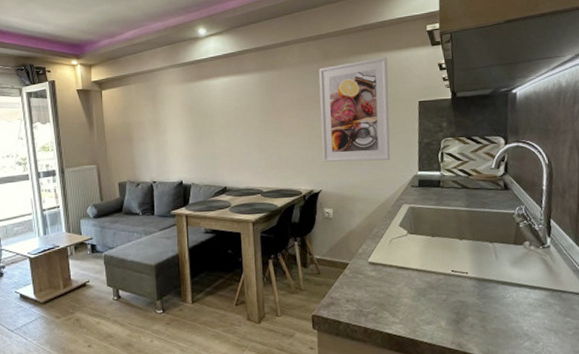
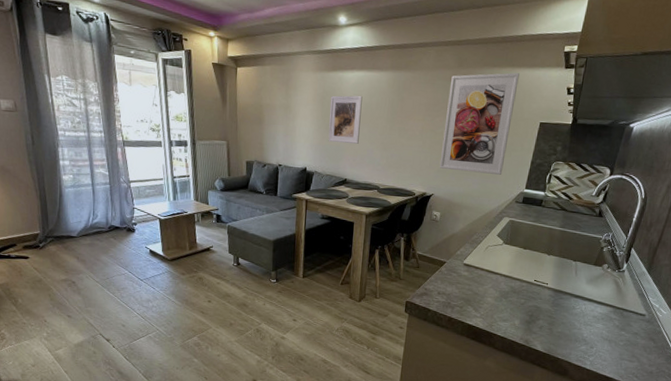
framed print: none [199,100,234,150] -> present [328,95,363,144]

